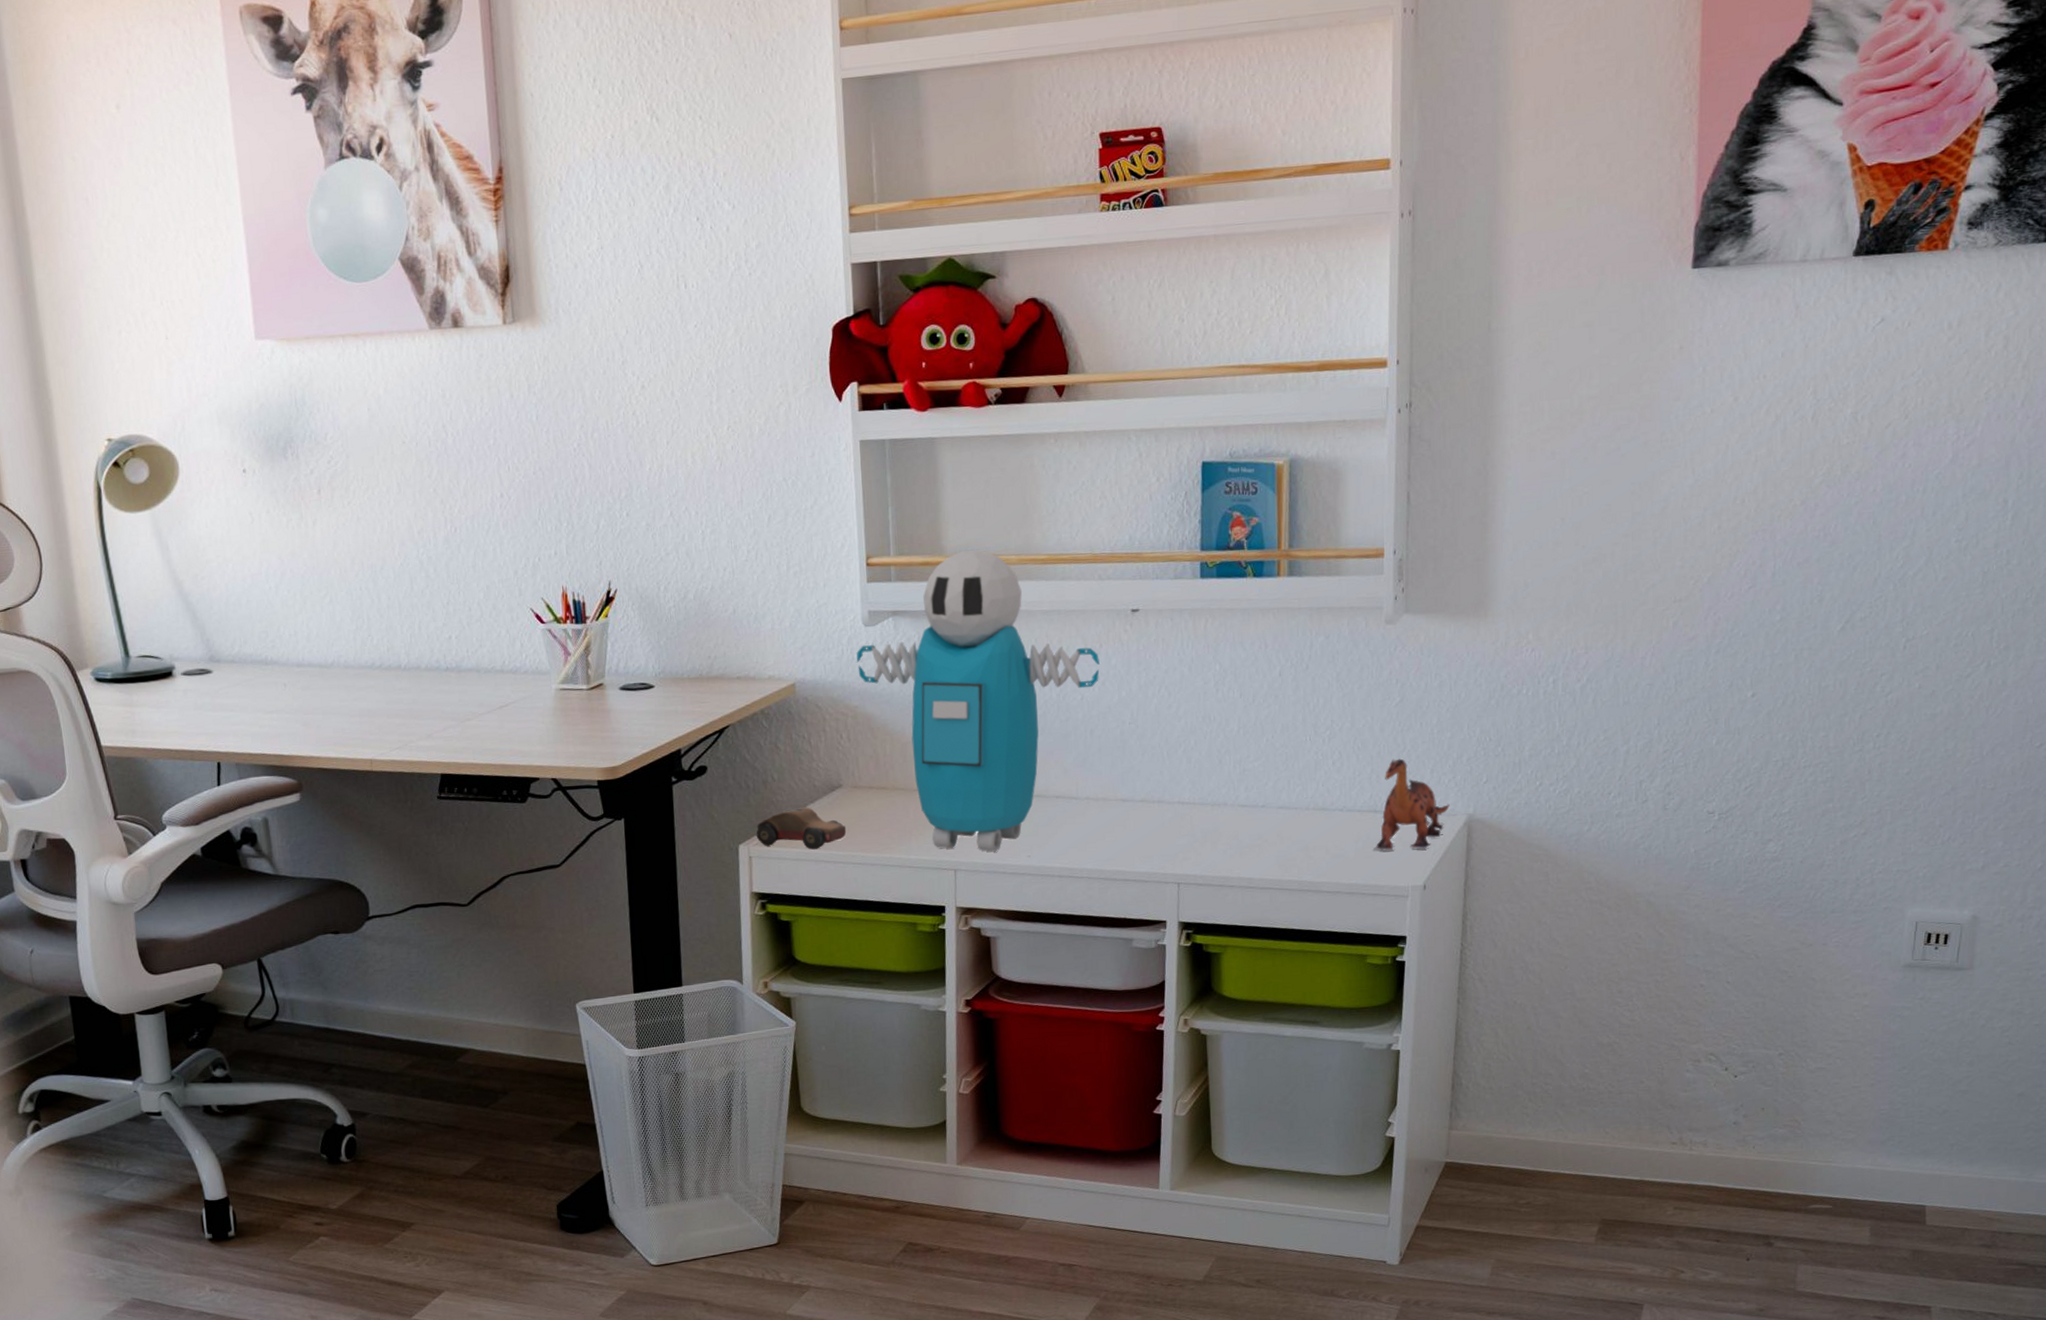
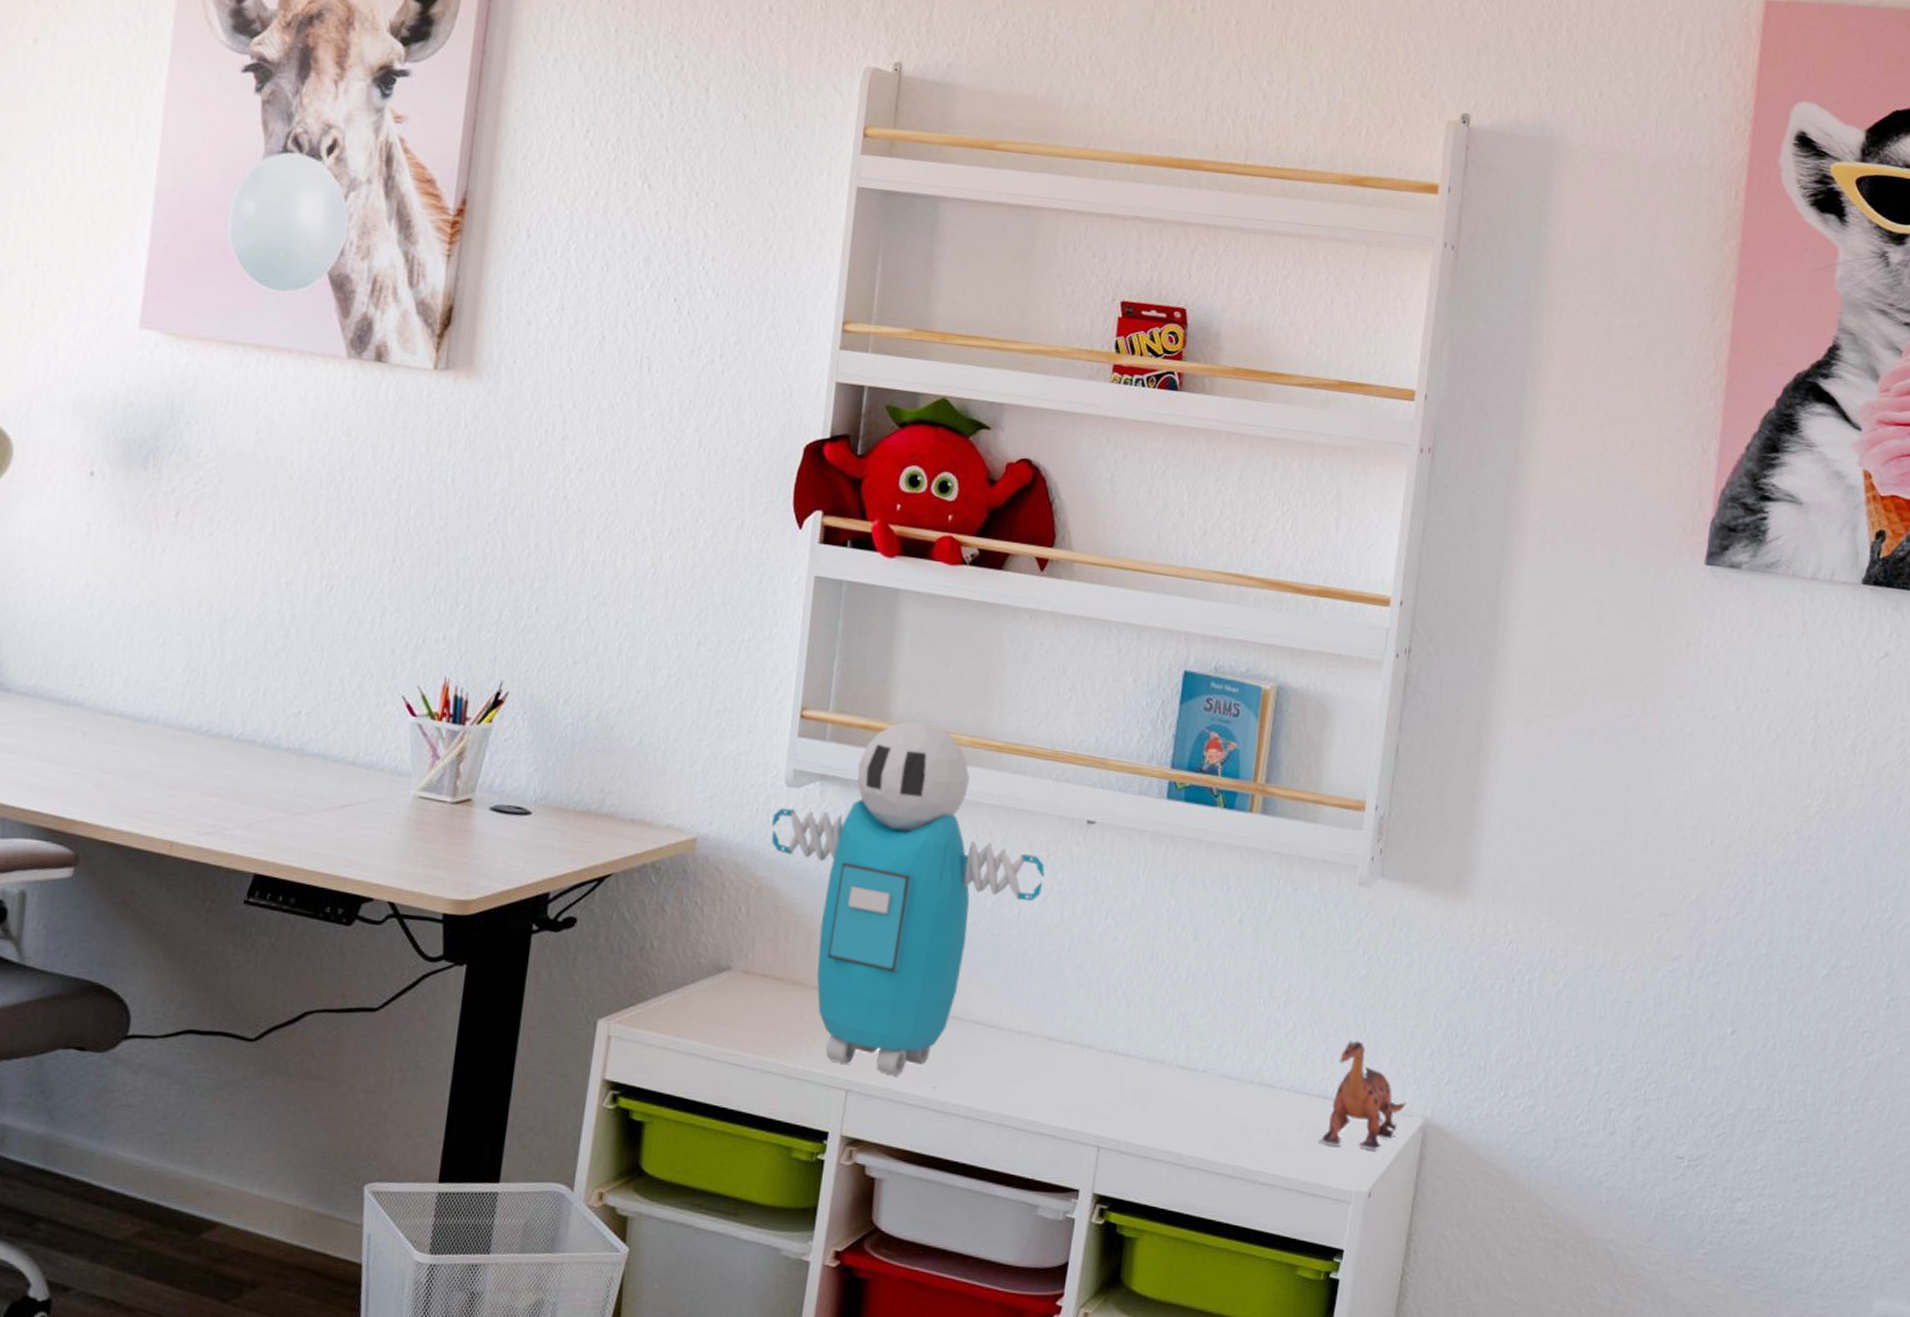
car: present [756,807,847,850] -> none [620,986,728,1040]

